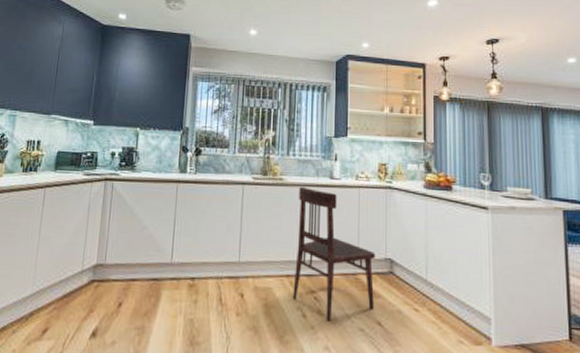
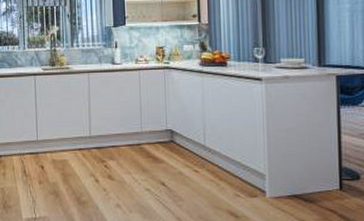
dining chair: present [293,186,376,321] -> none [85,73,158,184]

